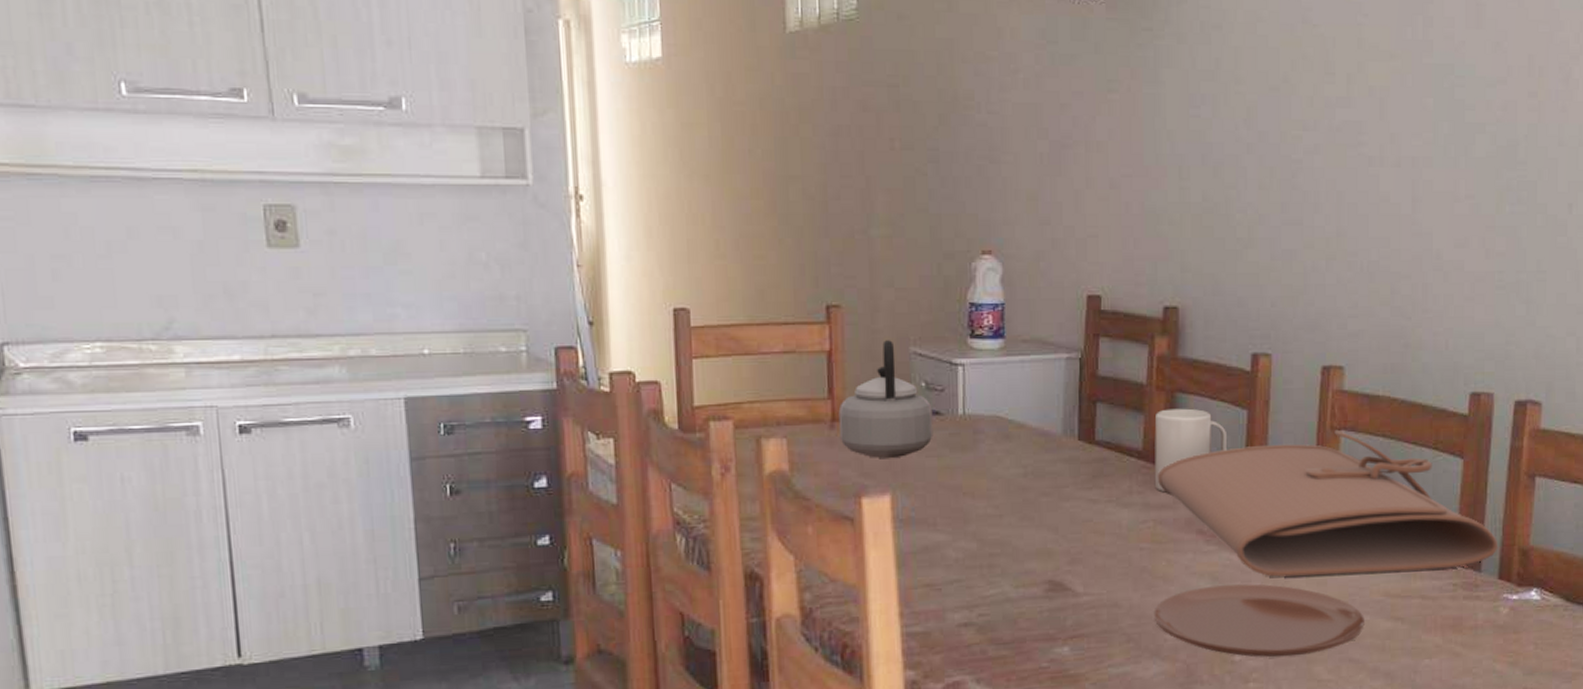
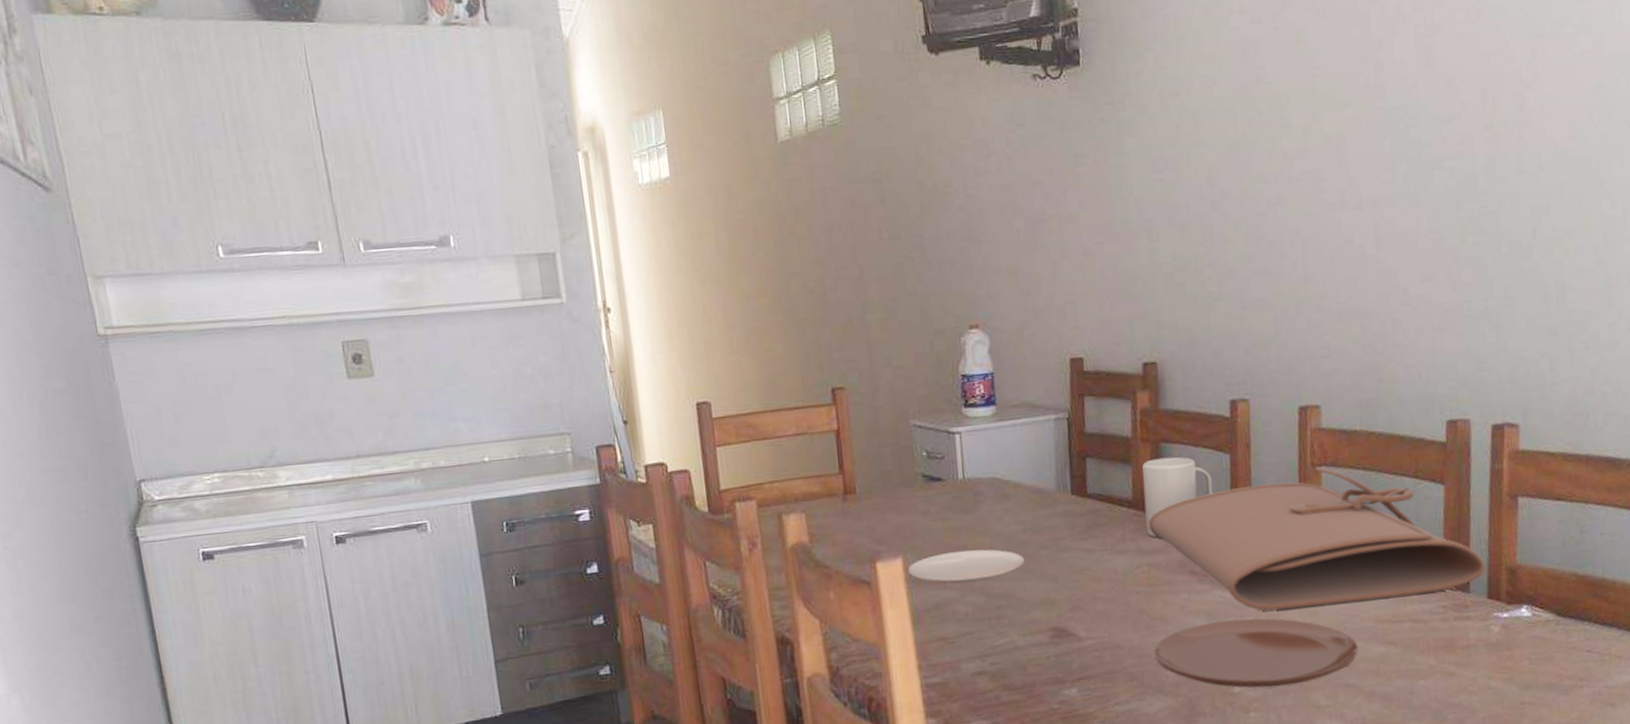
teapot: present [838,340,934,458] -> none [849,415,937,525]
plate: none [896,491,1023,526] -> present [908,549,1024,583]

